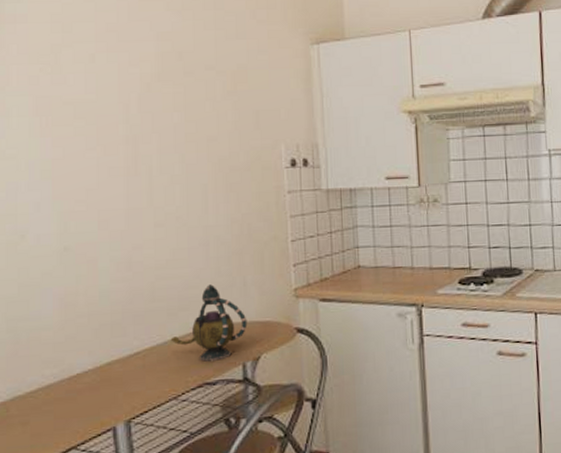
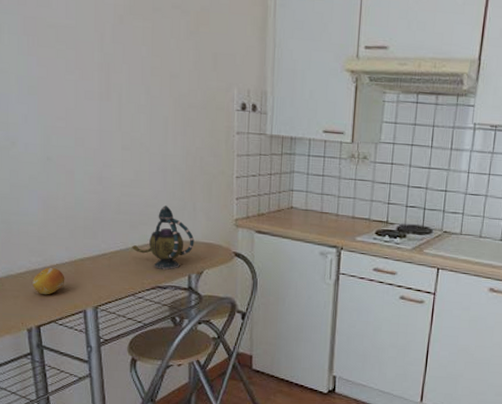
fruit: none [46,378,88,415] -> present [32,267,65,295]

